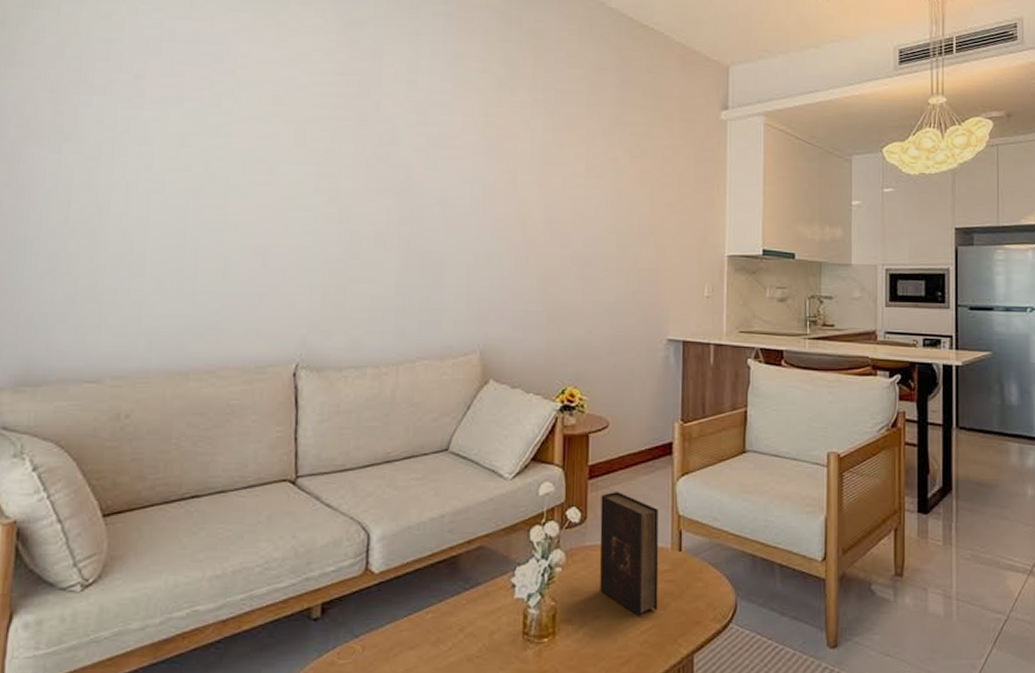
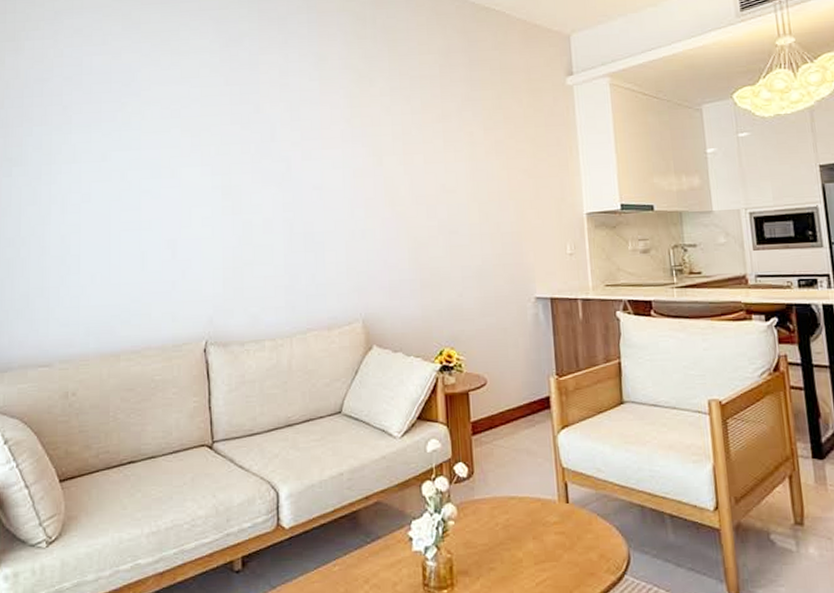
bible: present [599,492,659,617] -> none [485,446,551,569]

